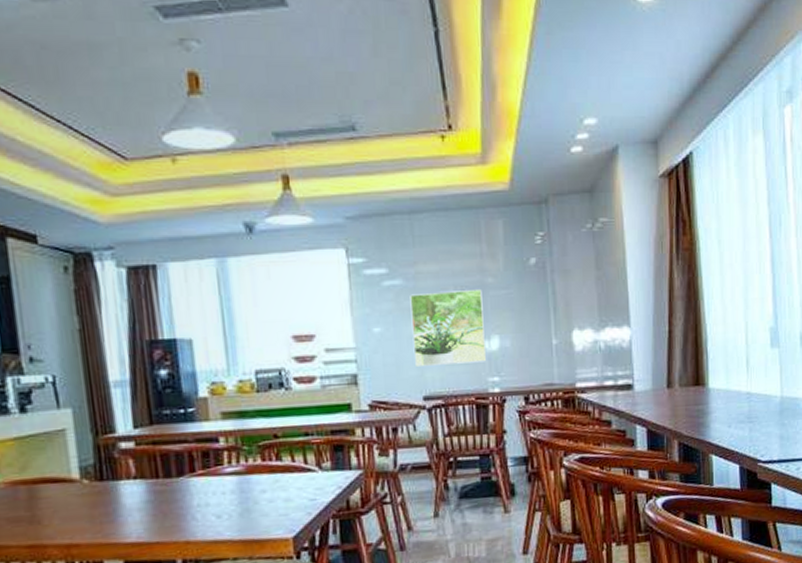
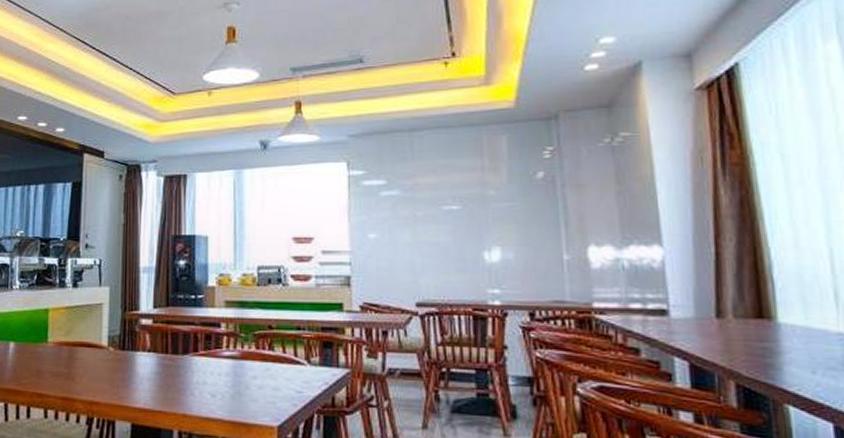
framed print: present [410,290,486,366] -> none [407,202,485,273]

